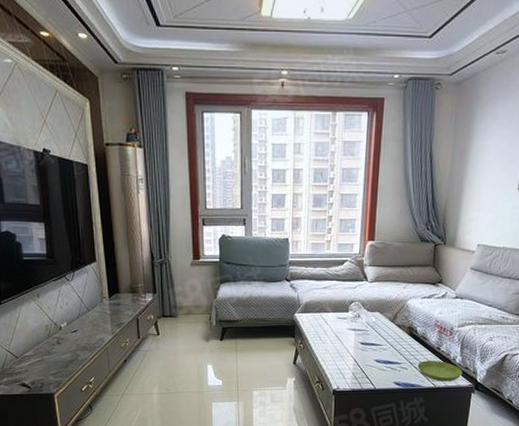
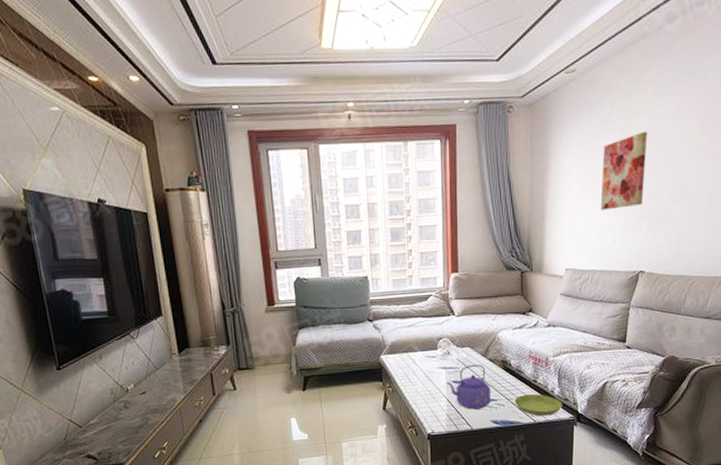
kettle: none [354,328,396,371] -> present [446,364,491,410]

